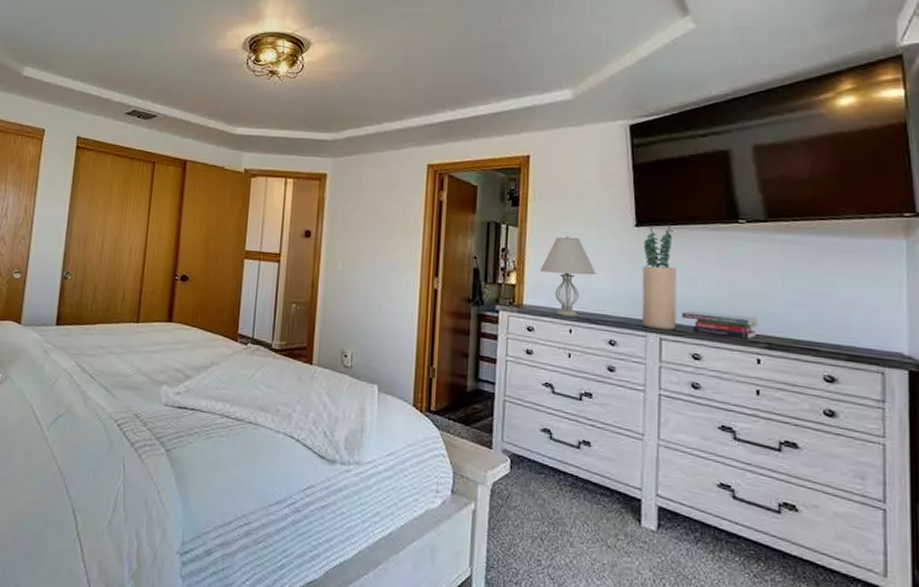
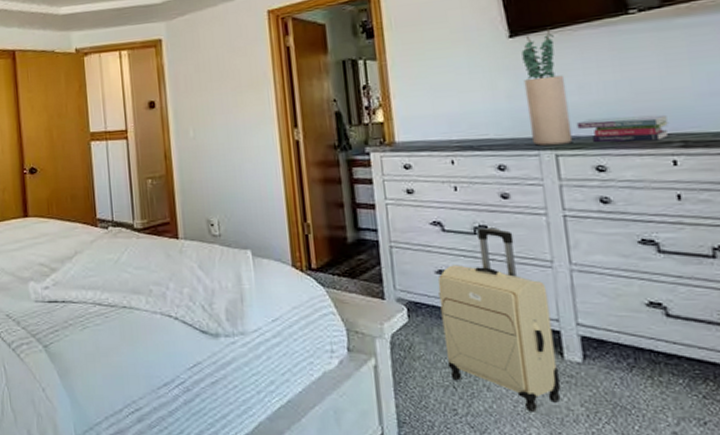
suitcase: none [538,394,635,572] -> present [437,227,561,412]
table lamp: present [540,235,597,318] -> none [408,60,473,148]

